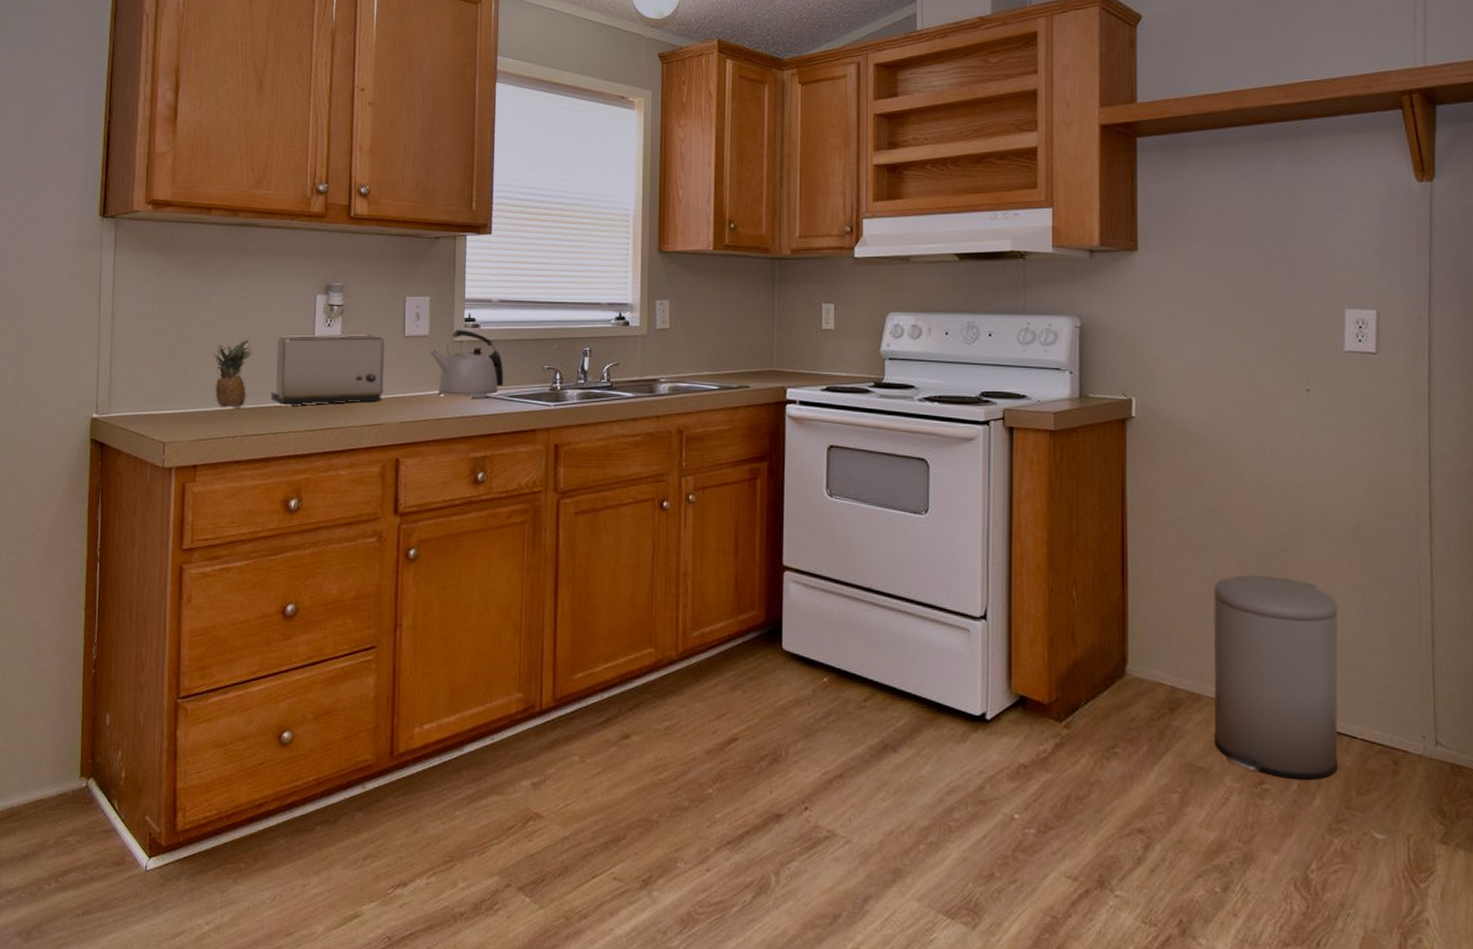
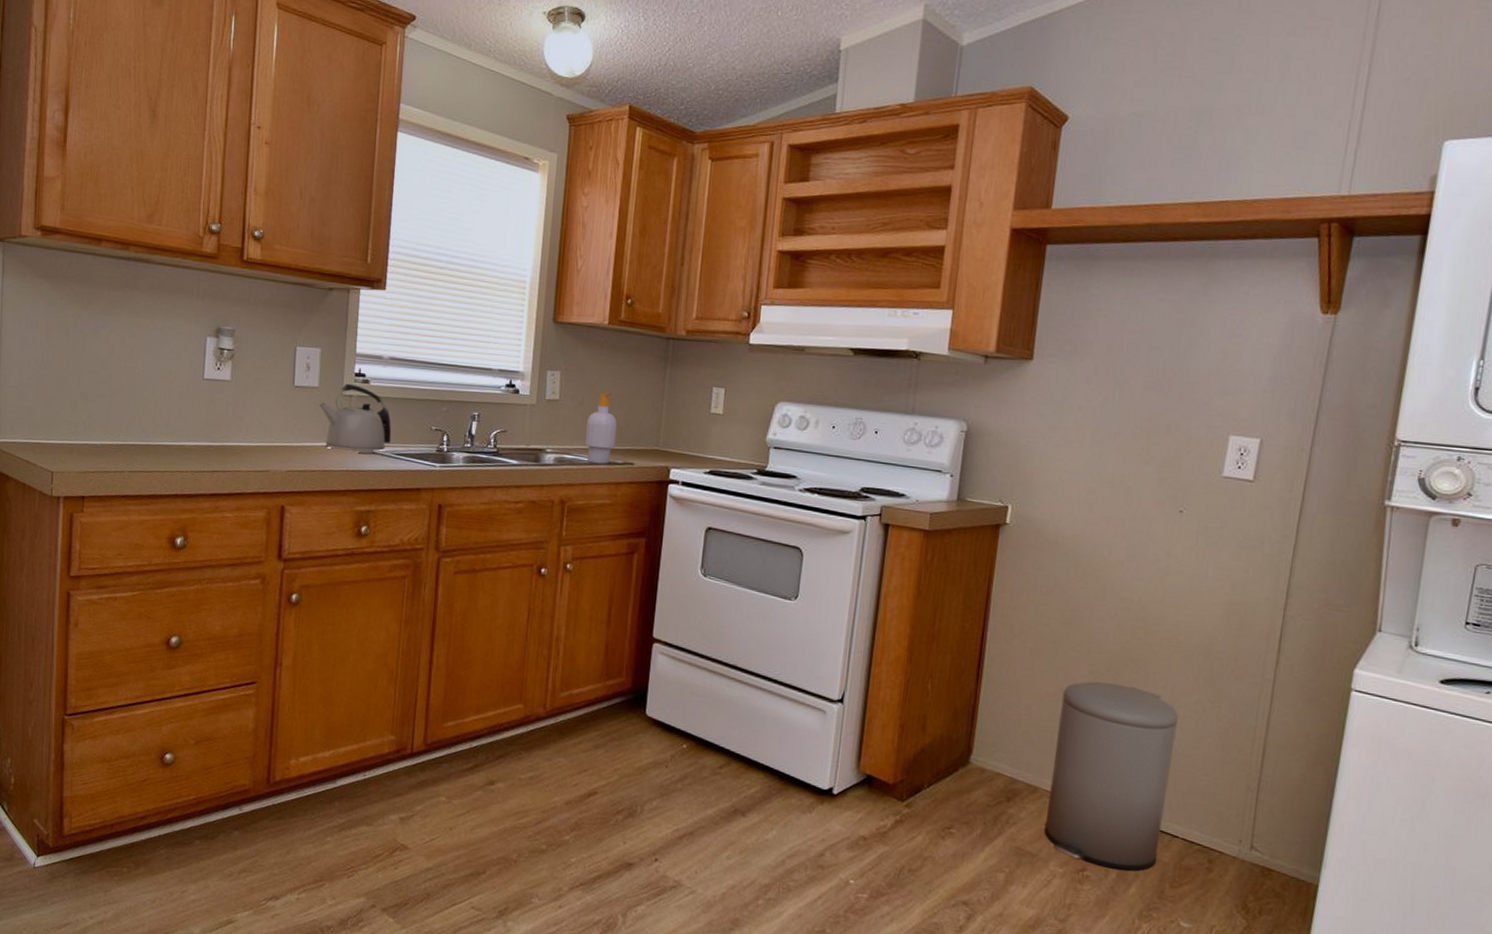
fruit: present [213,340,252,408] -> none [102,377,141,444]
toaster: present [269,334,385,405] -> none [157,375,274,449]
soap bottle: none [698,317,730,390] -> present [584,392,618,465]

